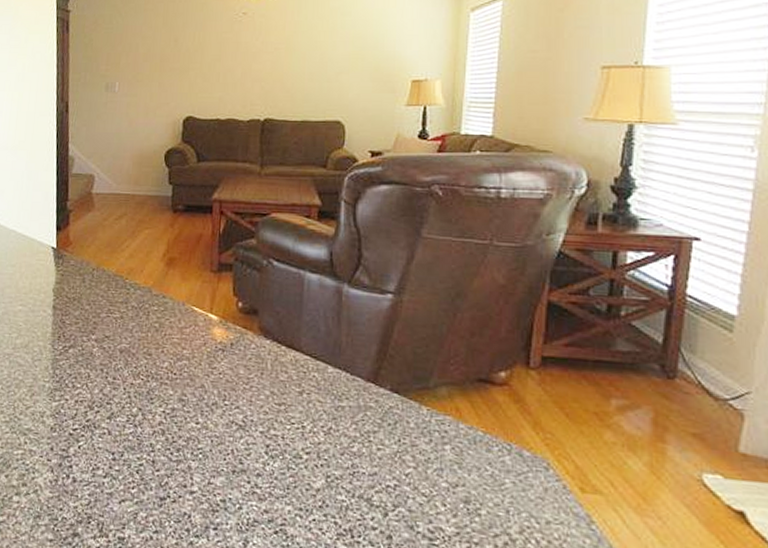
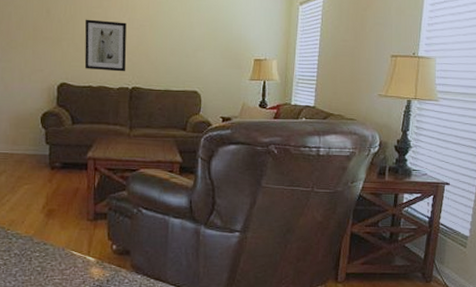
wall art: none [212,45,259,102] -> present [84,19,127,72]

